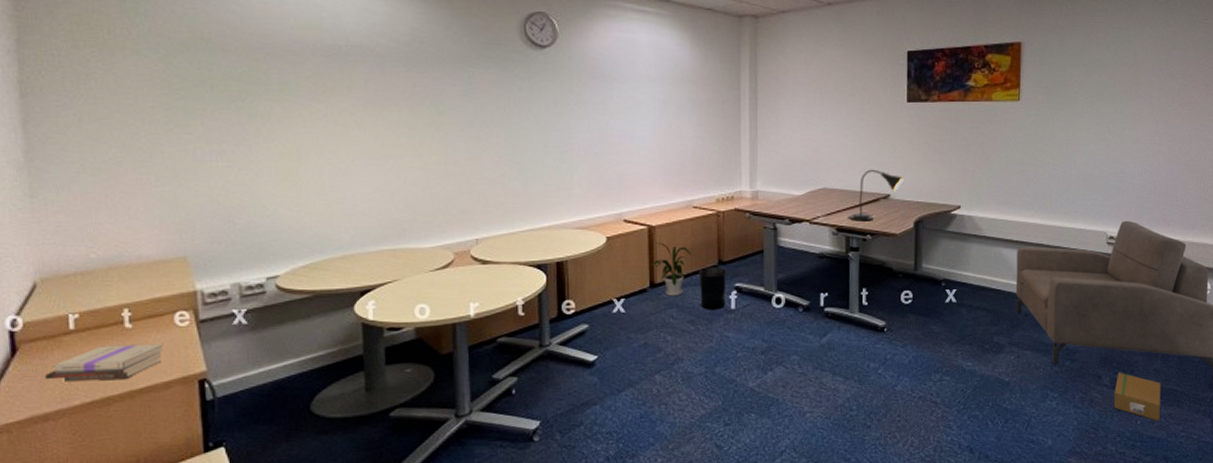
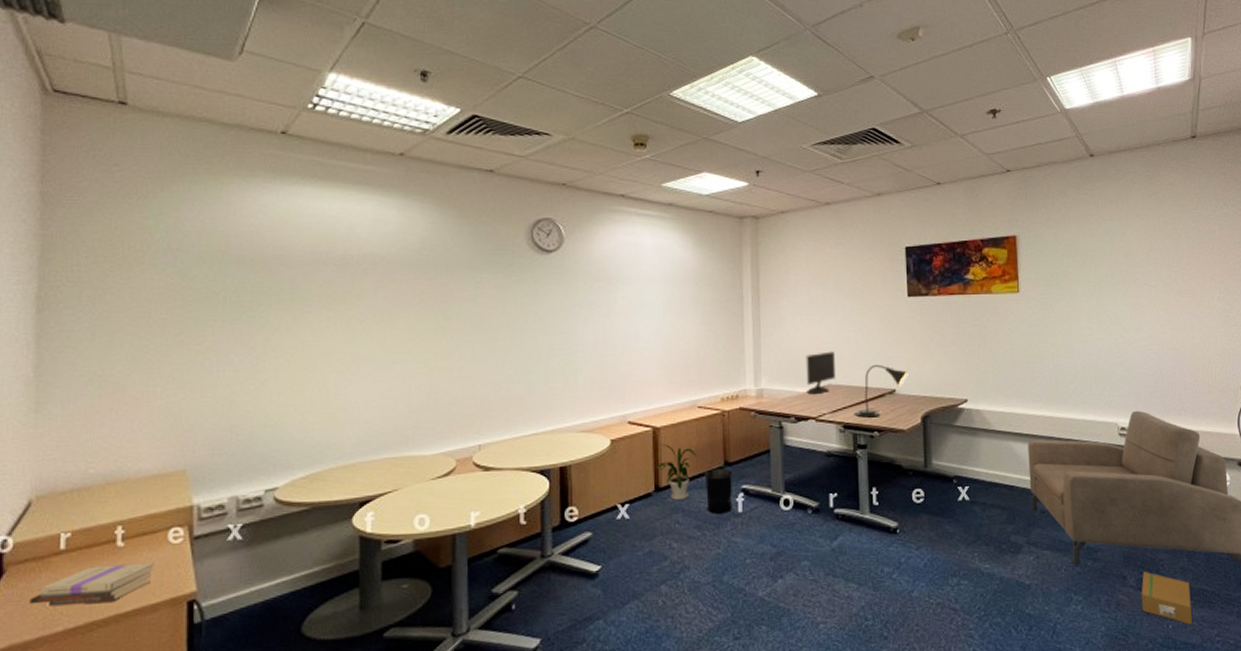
computer monitor: none [802,155,831,197] -> present [806,351,835,394]

